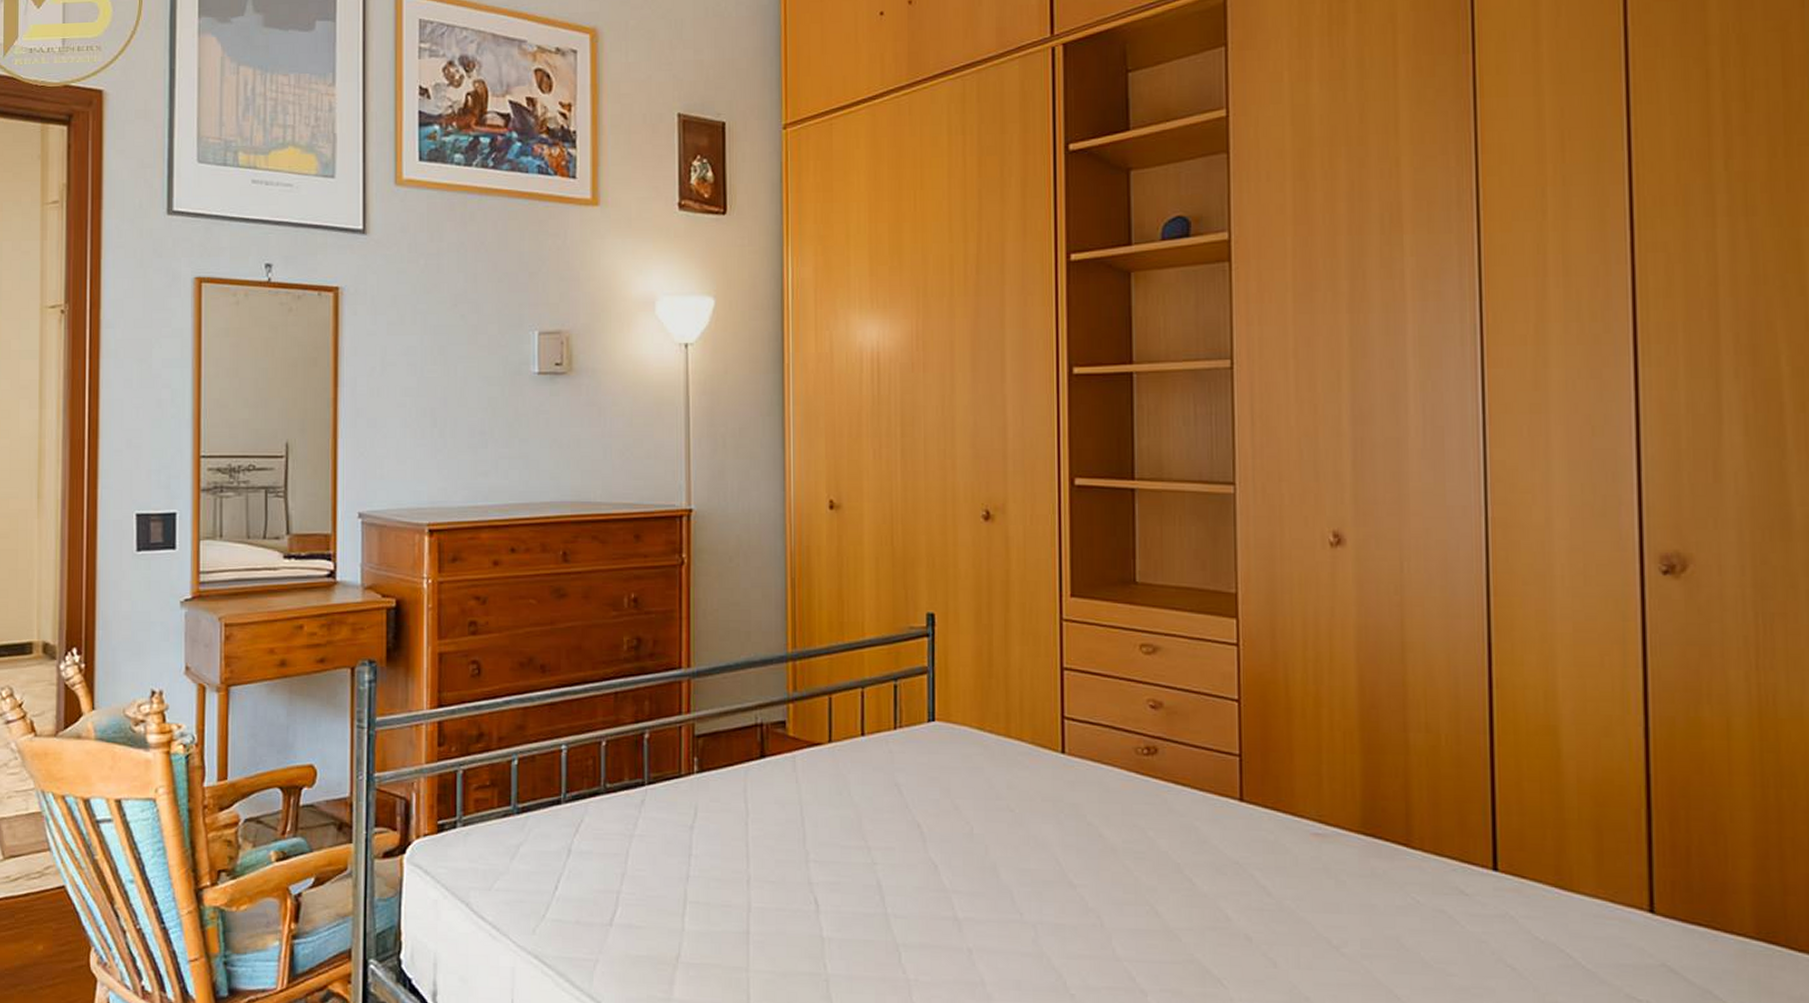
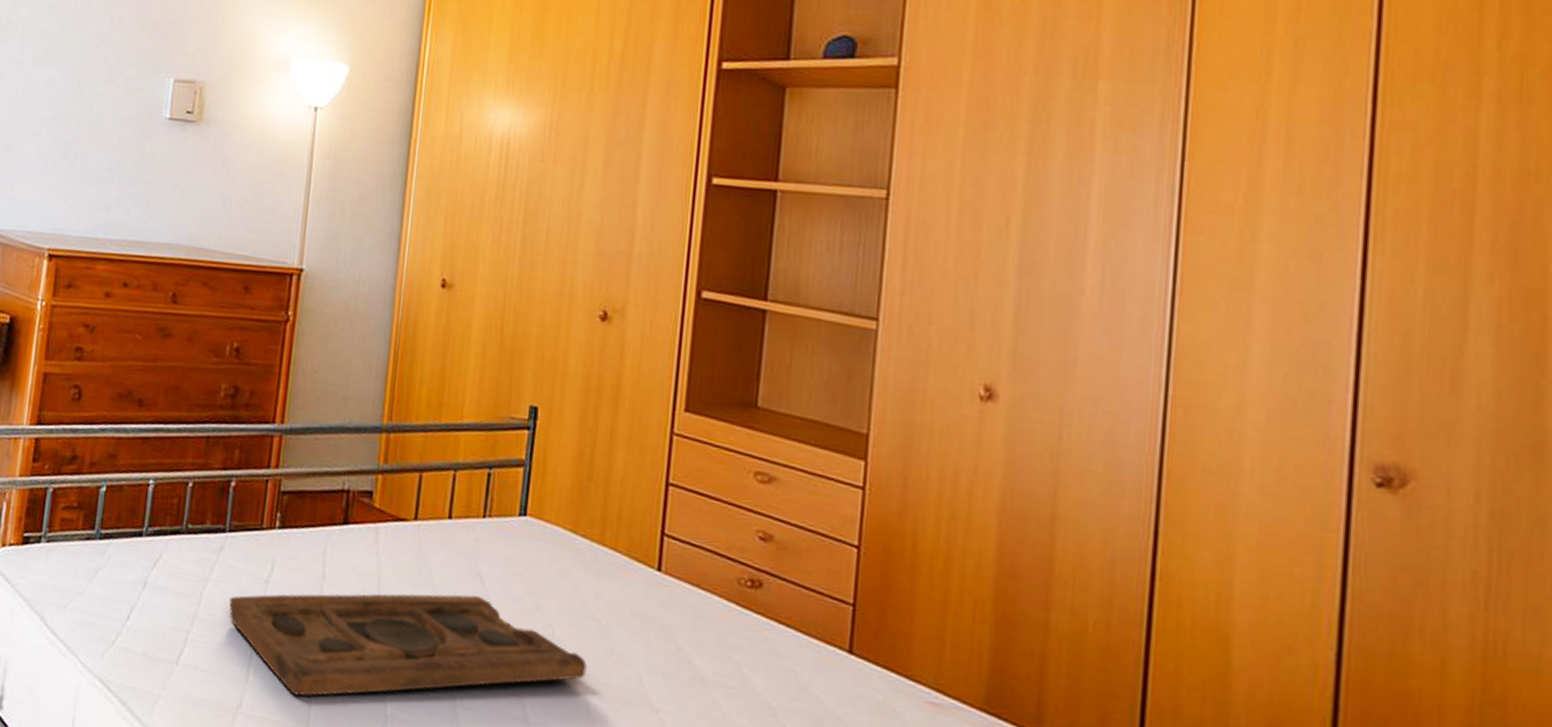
decorative tray: none [656,806,1006,935] -> present [229,593,587,696]

